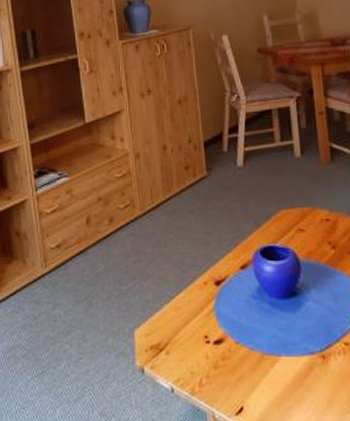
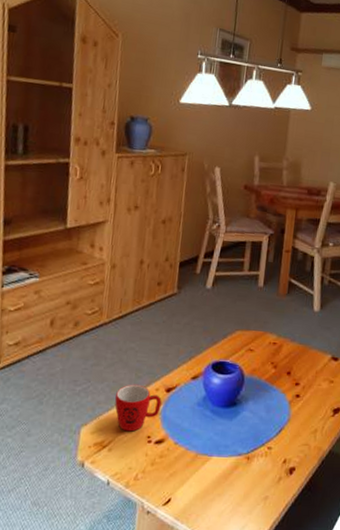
mug: none [163,279,213,332] -> present [115,384,162,432]

